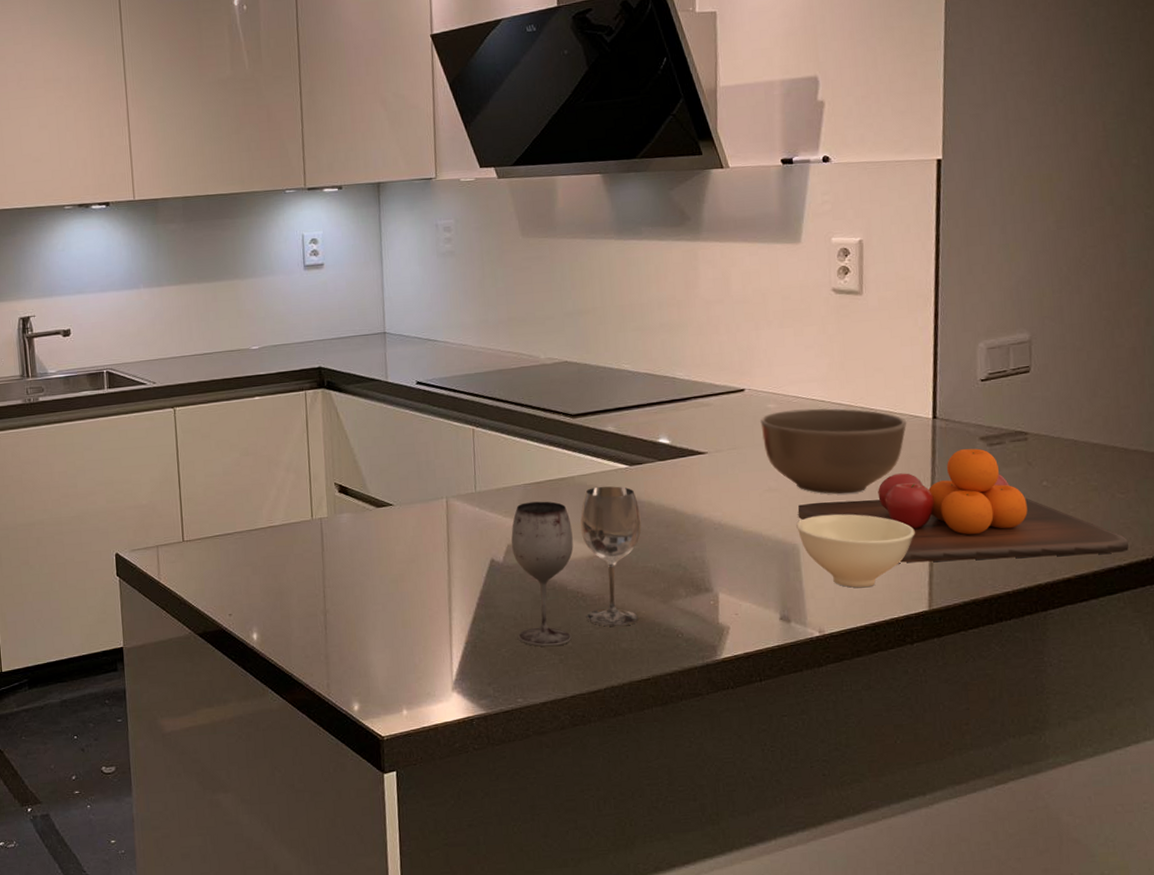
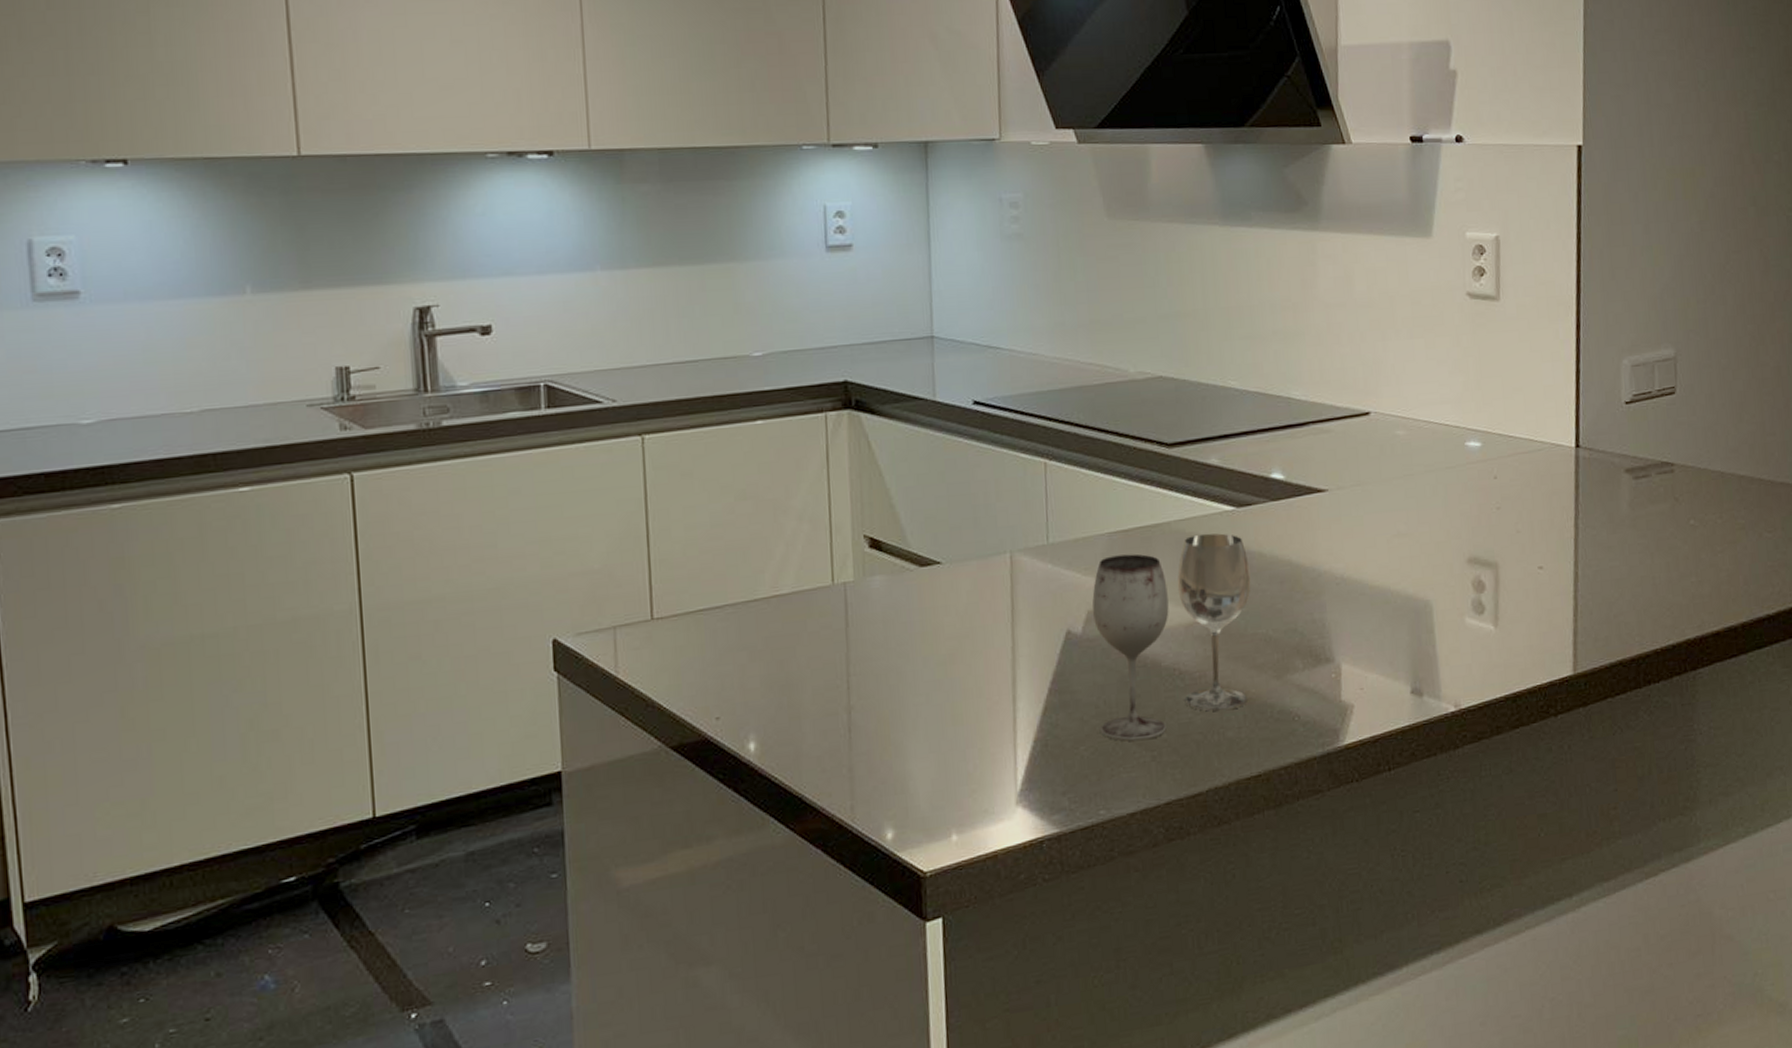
bowl: present [760,408,907,494] -> none [1388,435,1549,539]
bowl: present [796,514,915,588] -> none [1429,562,1558,651]
chopping board: present [797,448,1129,563] -> none [1430,482,1777,619]

